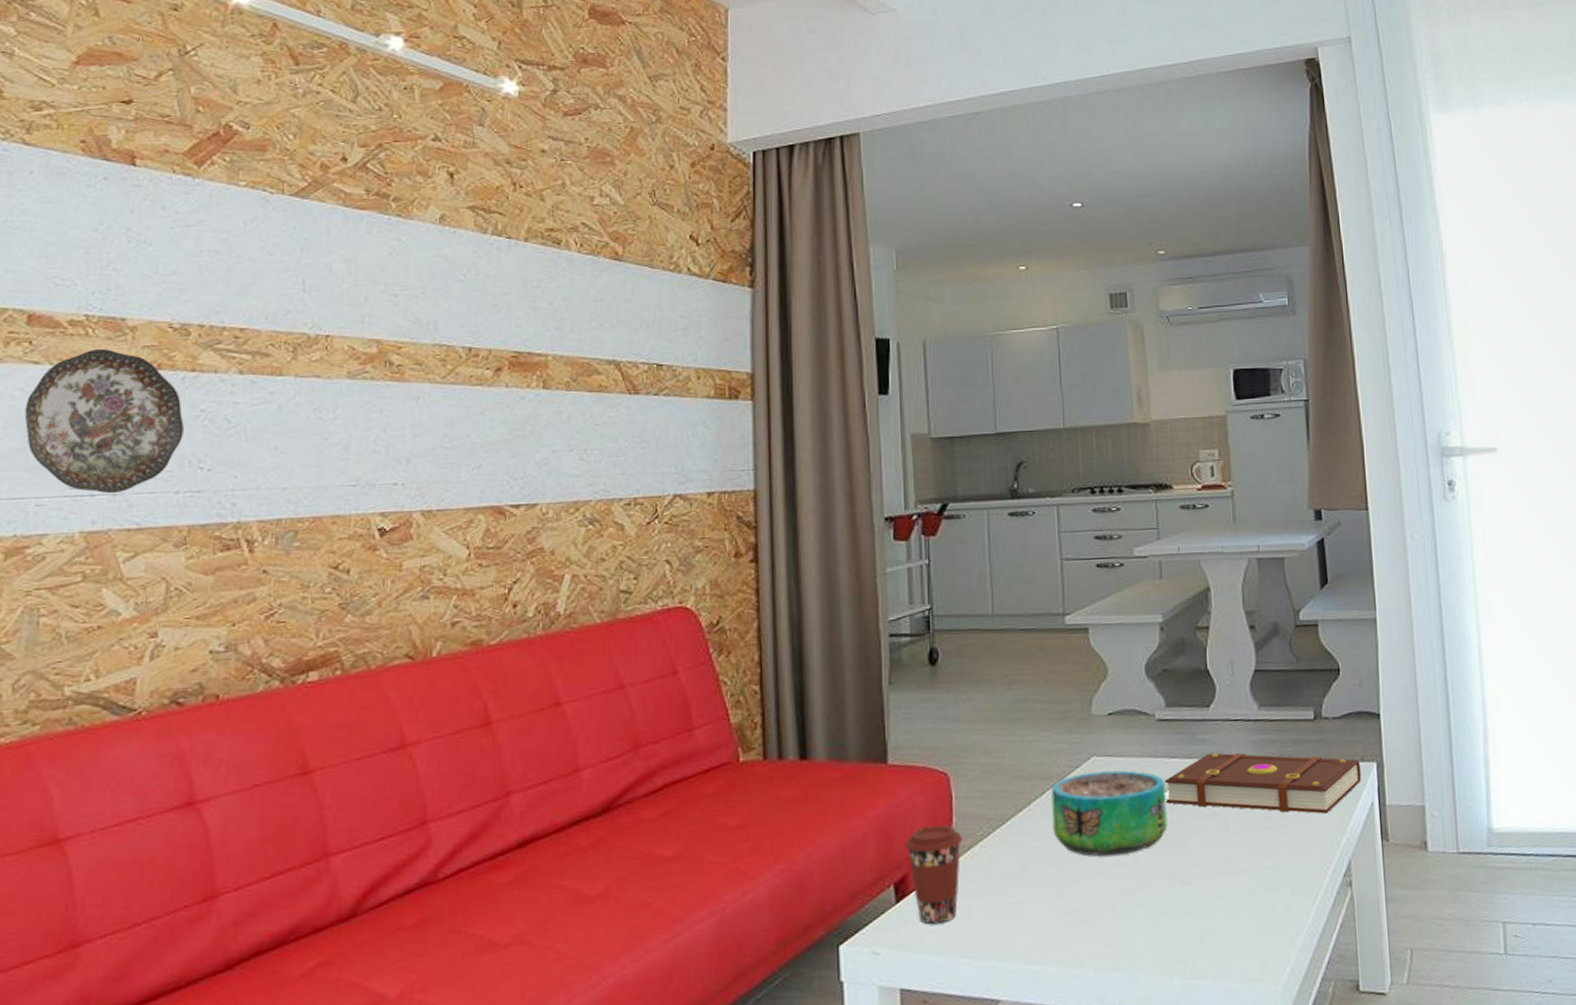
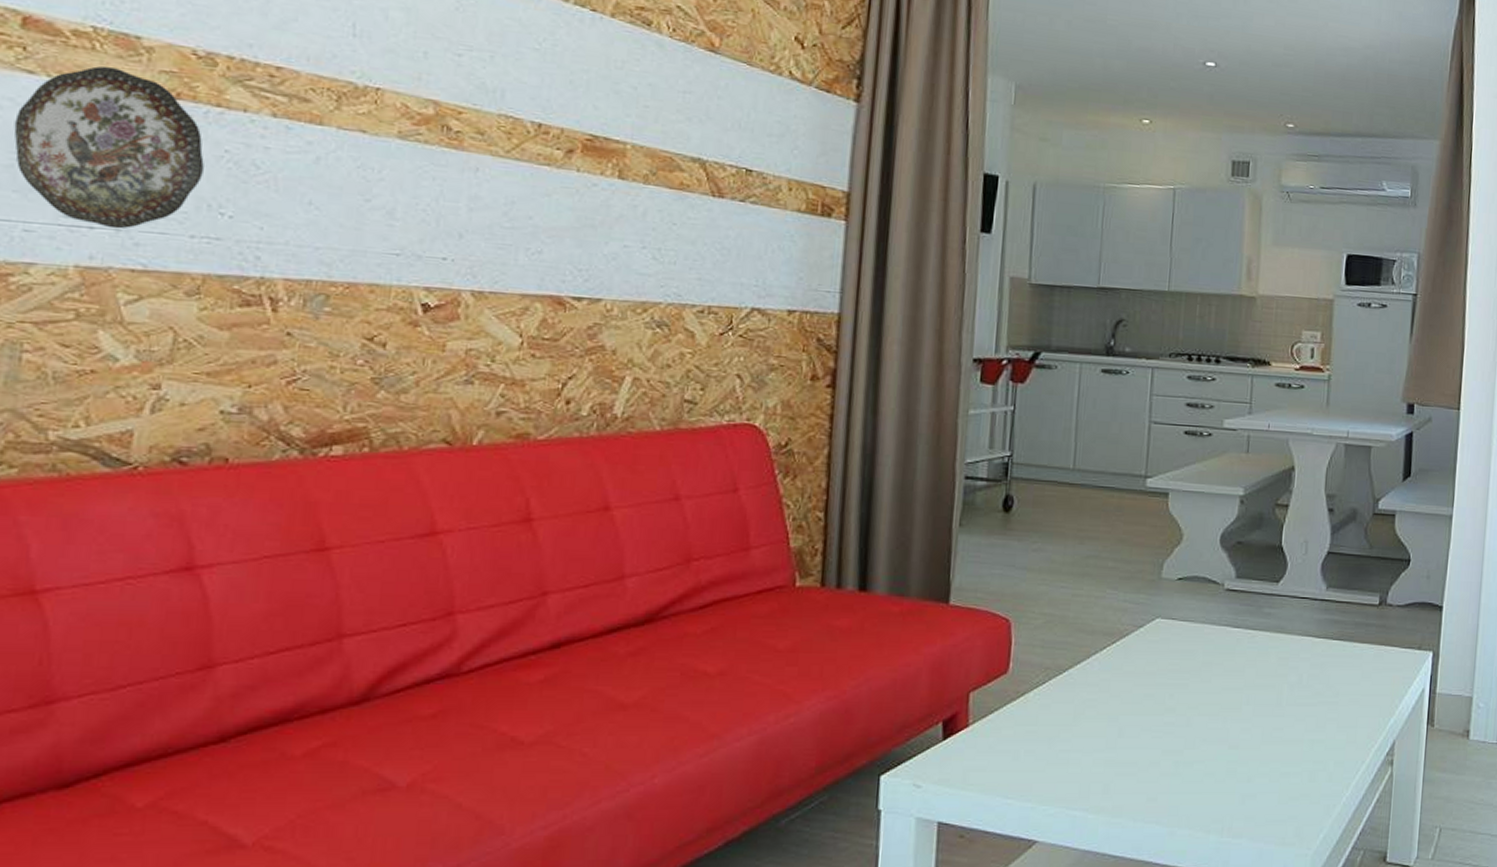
coffee cup: present [904,824,963,925] -> none [958,668,1018,764]
decorative bowl: present [1051,770,1168,856] -> none [1109,633,1226,715]
book: present [1164,752,1361,814] -> none [1225,626,1417,695]

